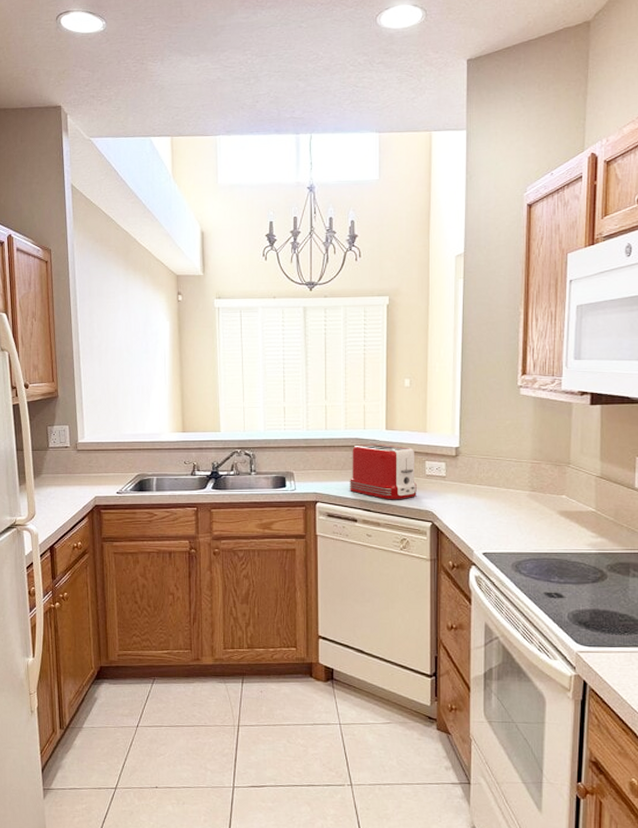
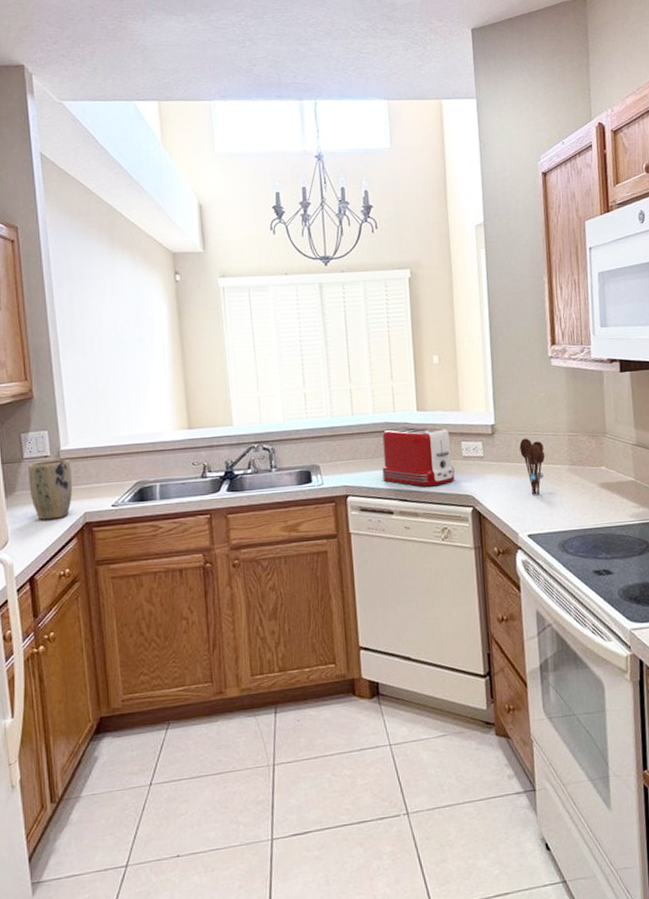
plant pot: none [52,450,87,500] -> present [28,458,73,520]
utensil holder: none [482,462,507,517] -> present [519,438,546,495]

